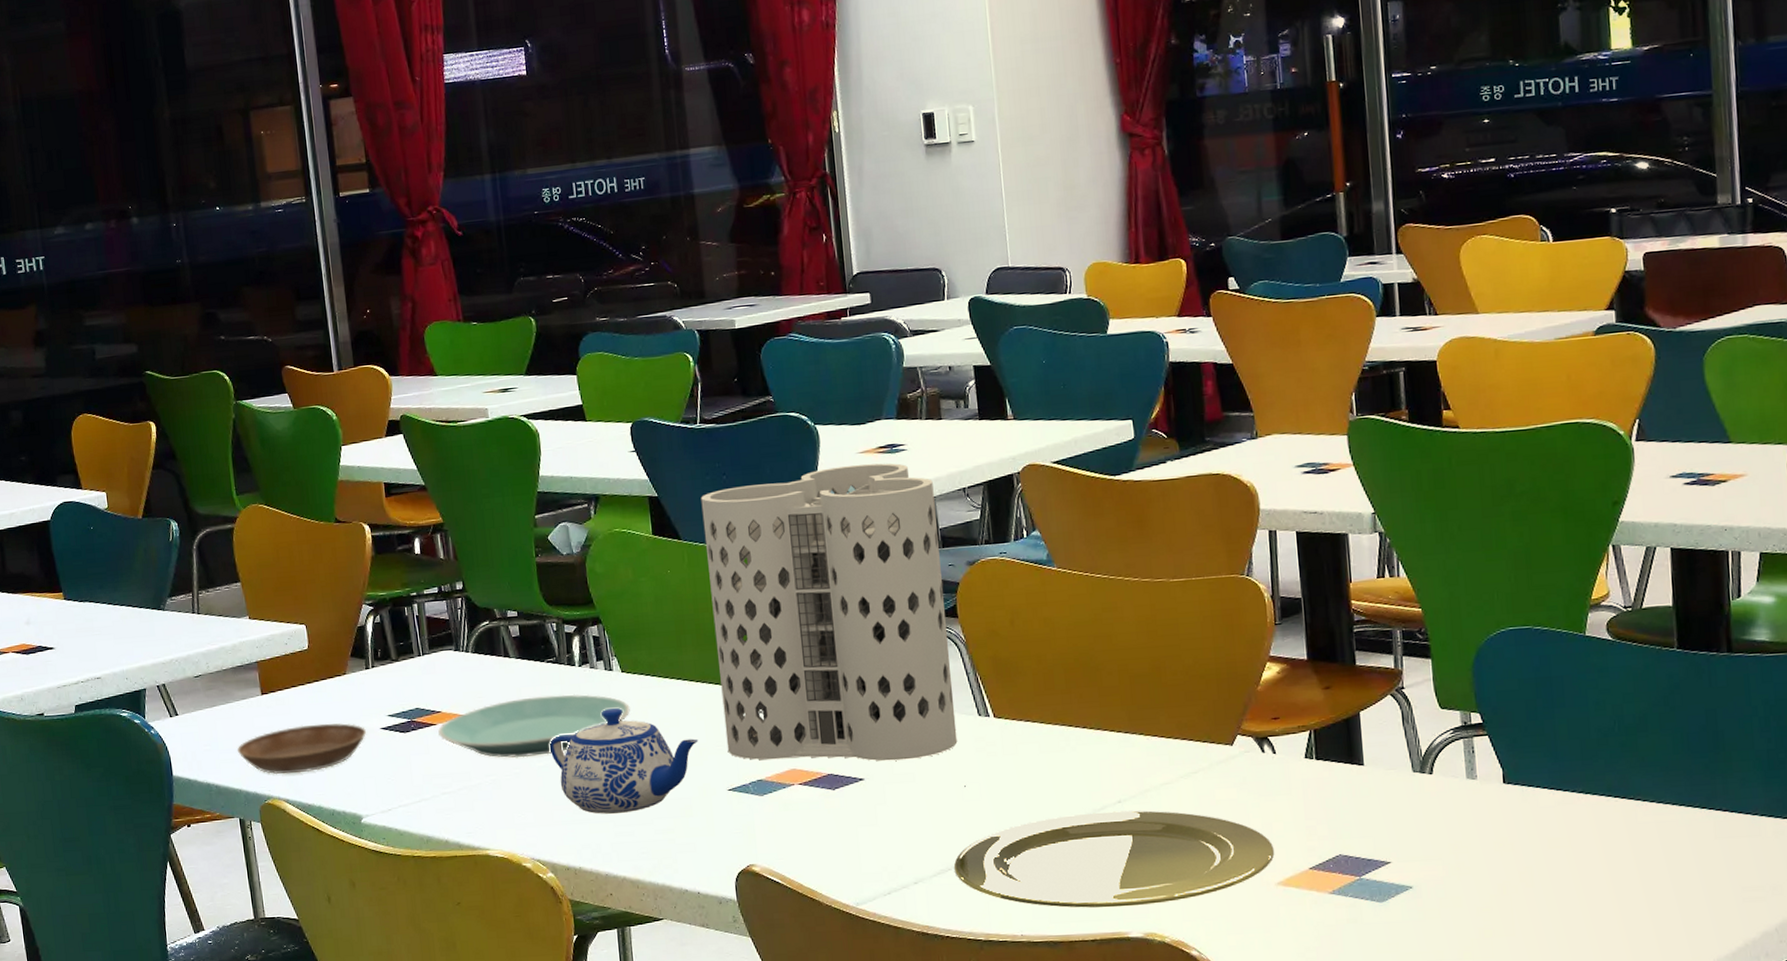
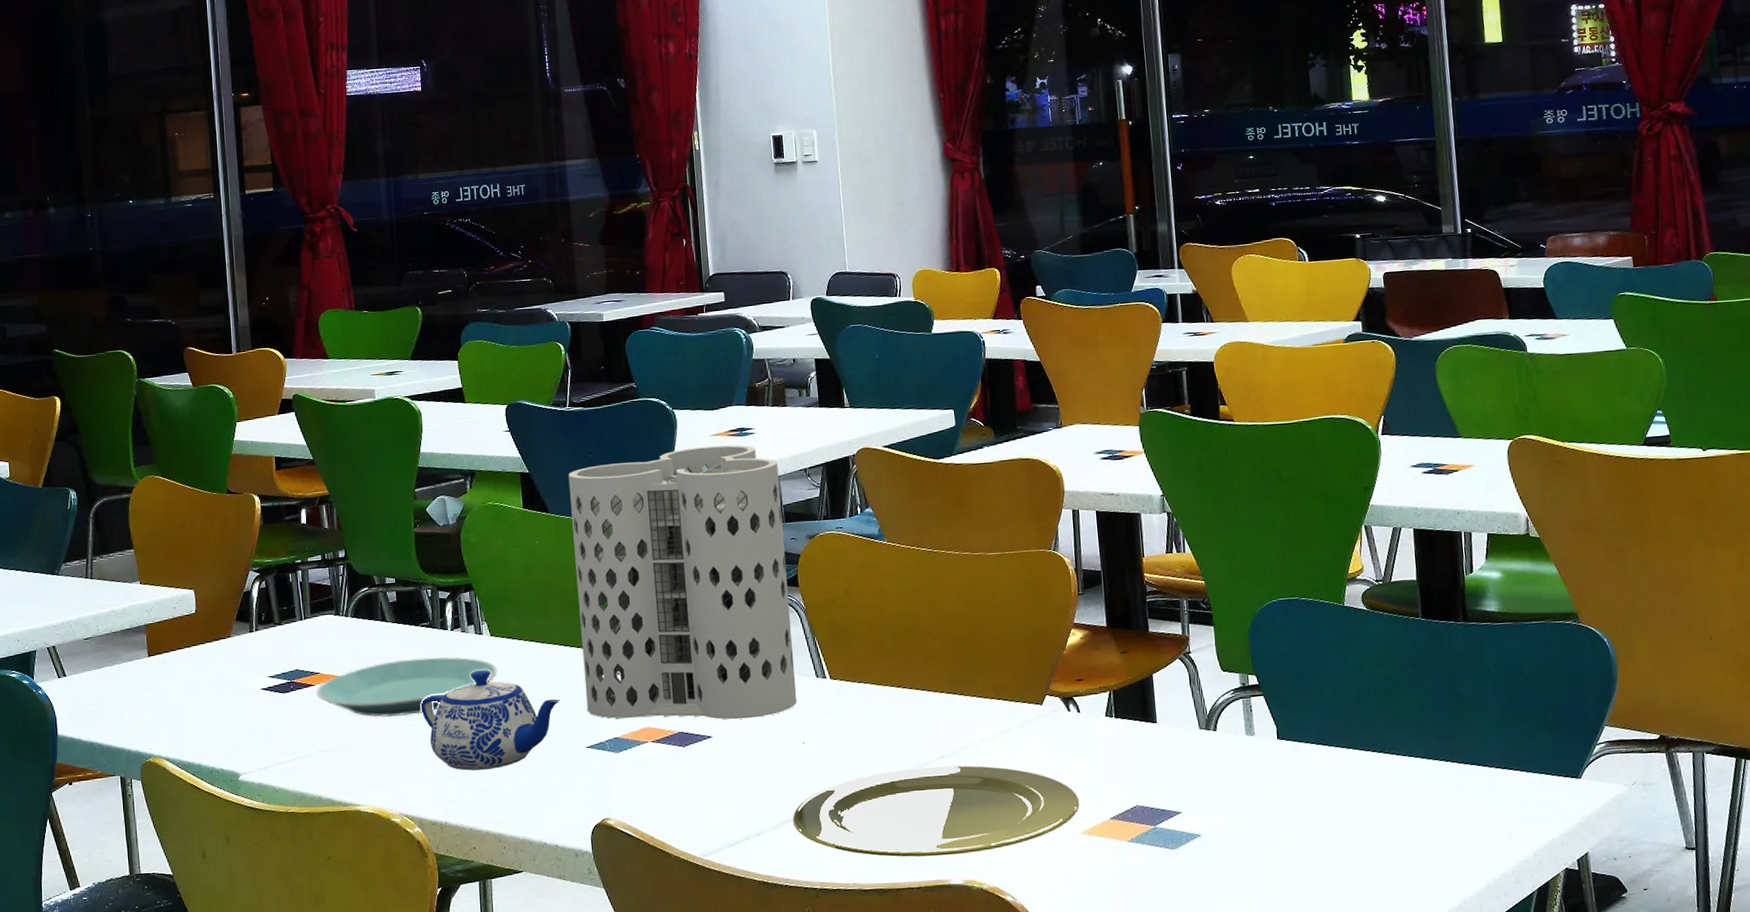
saucer: present [237,723,366,775] -> none [121,684,247,734]

